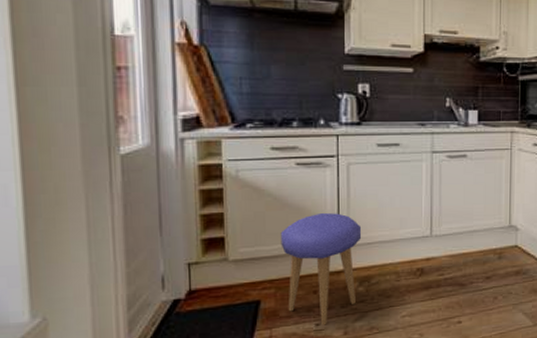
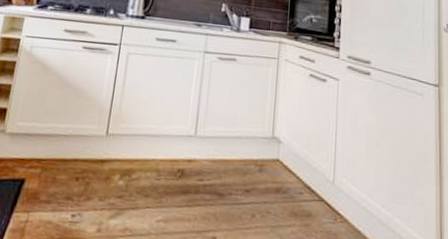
stool: present [280,213,362,326] -> none [48,97,131,218]

